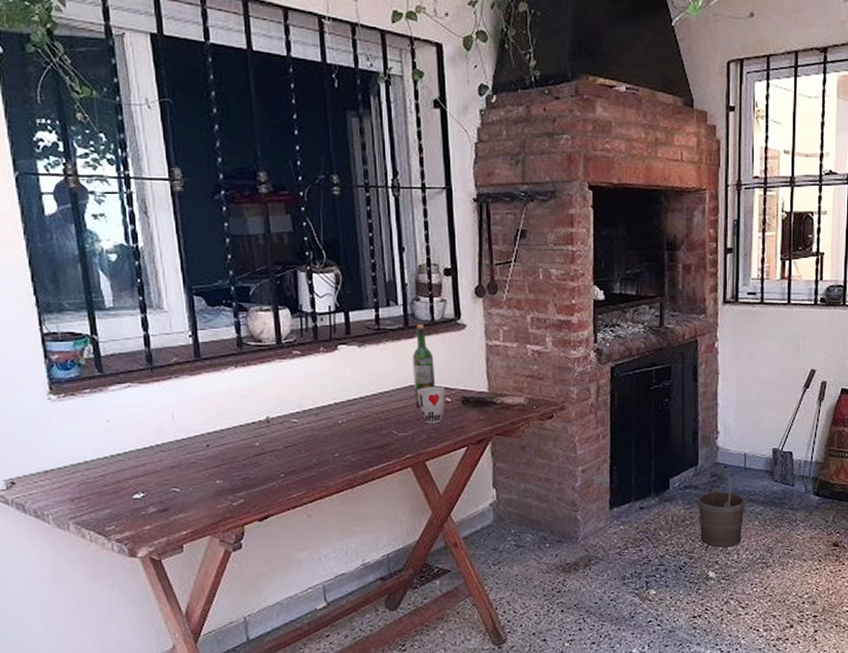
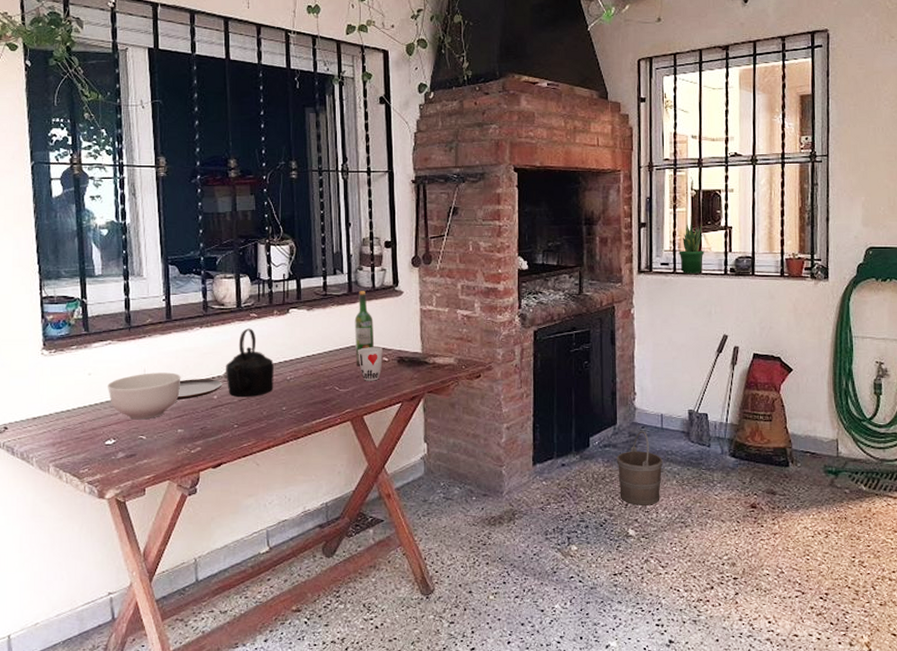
bowl: none [129,418,217,471] -> present [106,372,181,420]
plate: none [212,424,265,448] -> present [176,379,222,400]
kettle: none [267,367,324,443] -> present [226,328,274,397]
planter: none [767,249,794,304] -> present [679,224,704,274]

